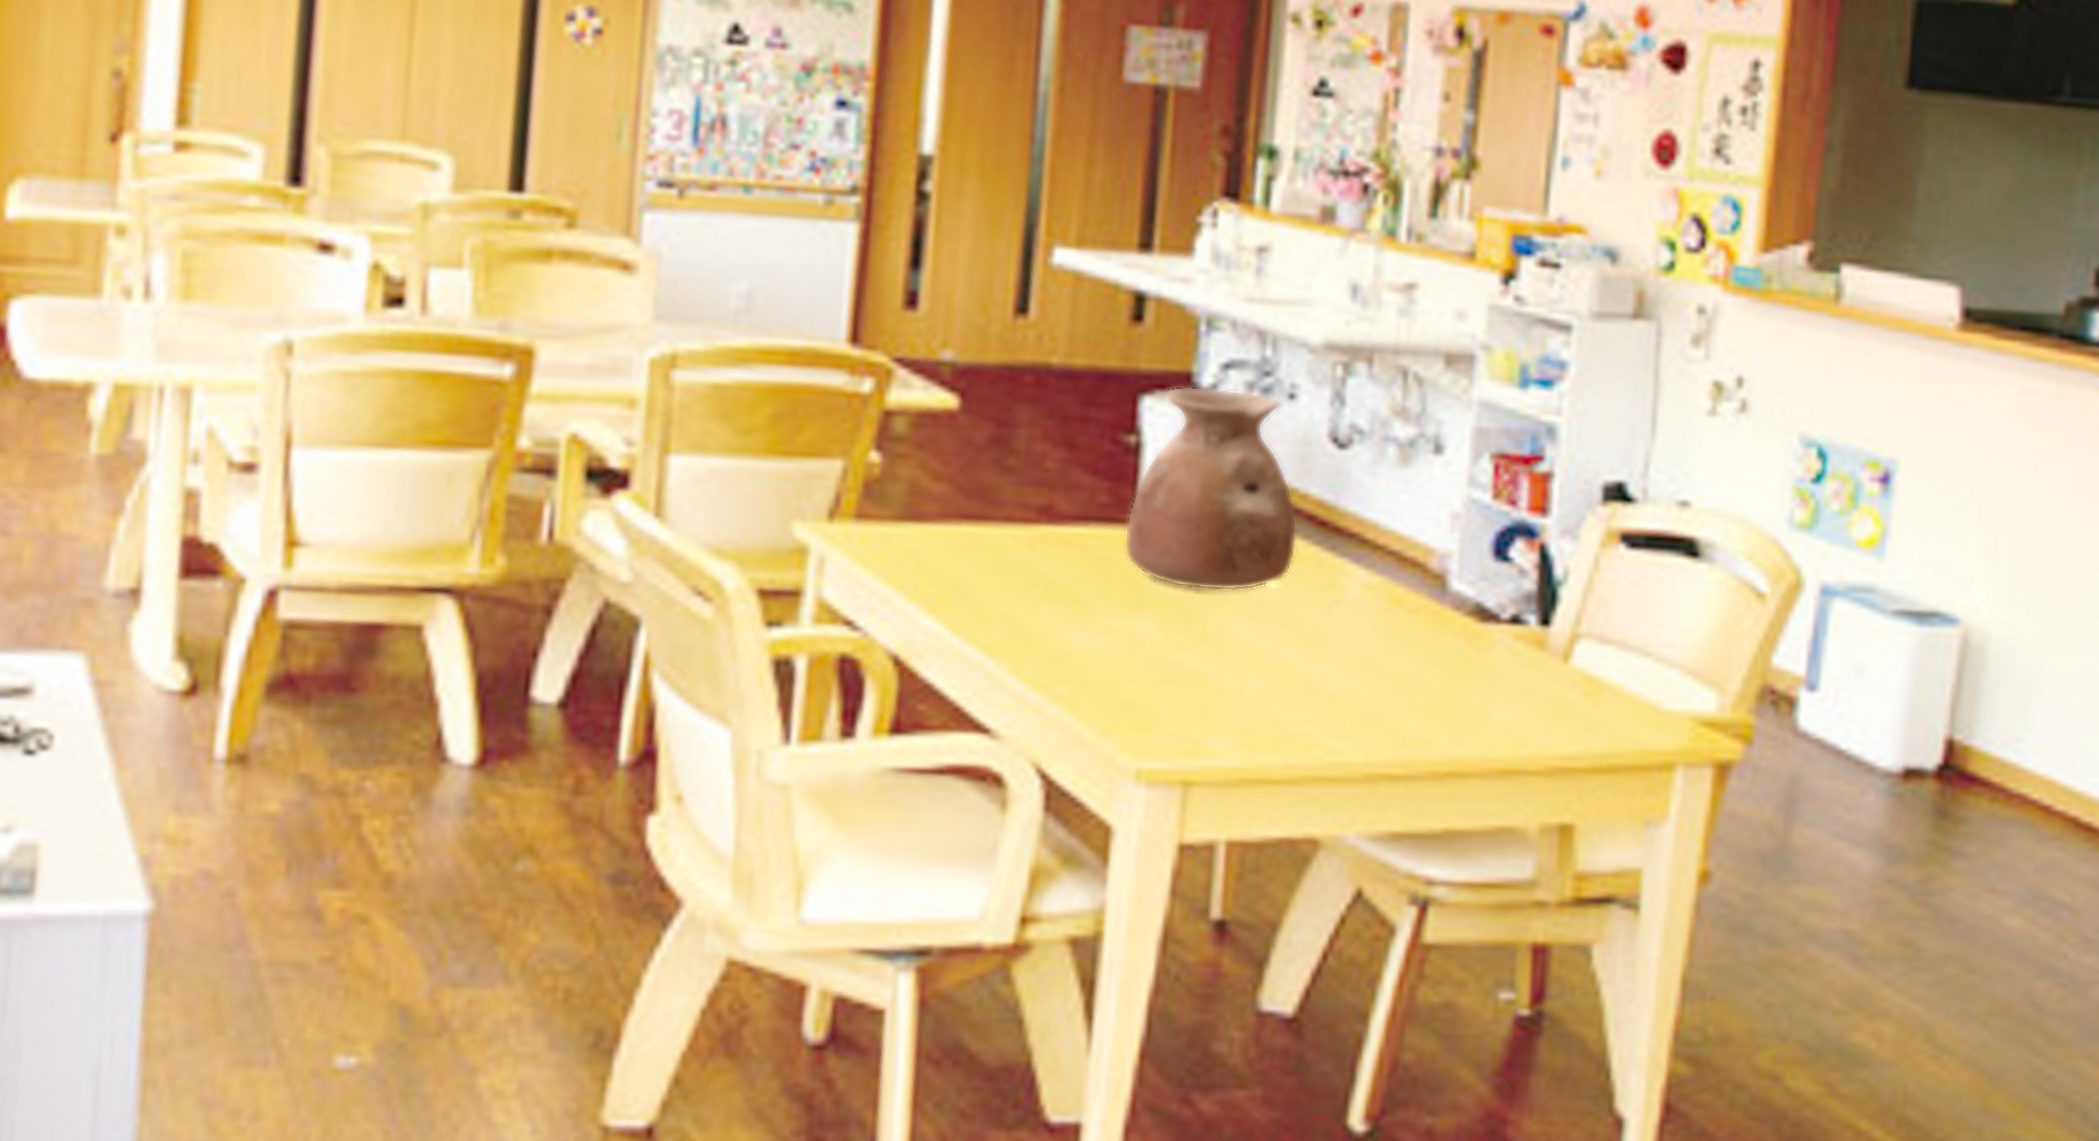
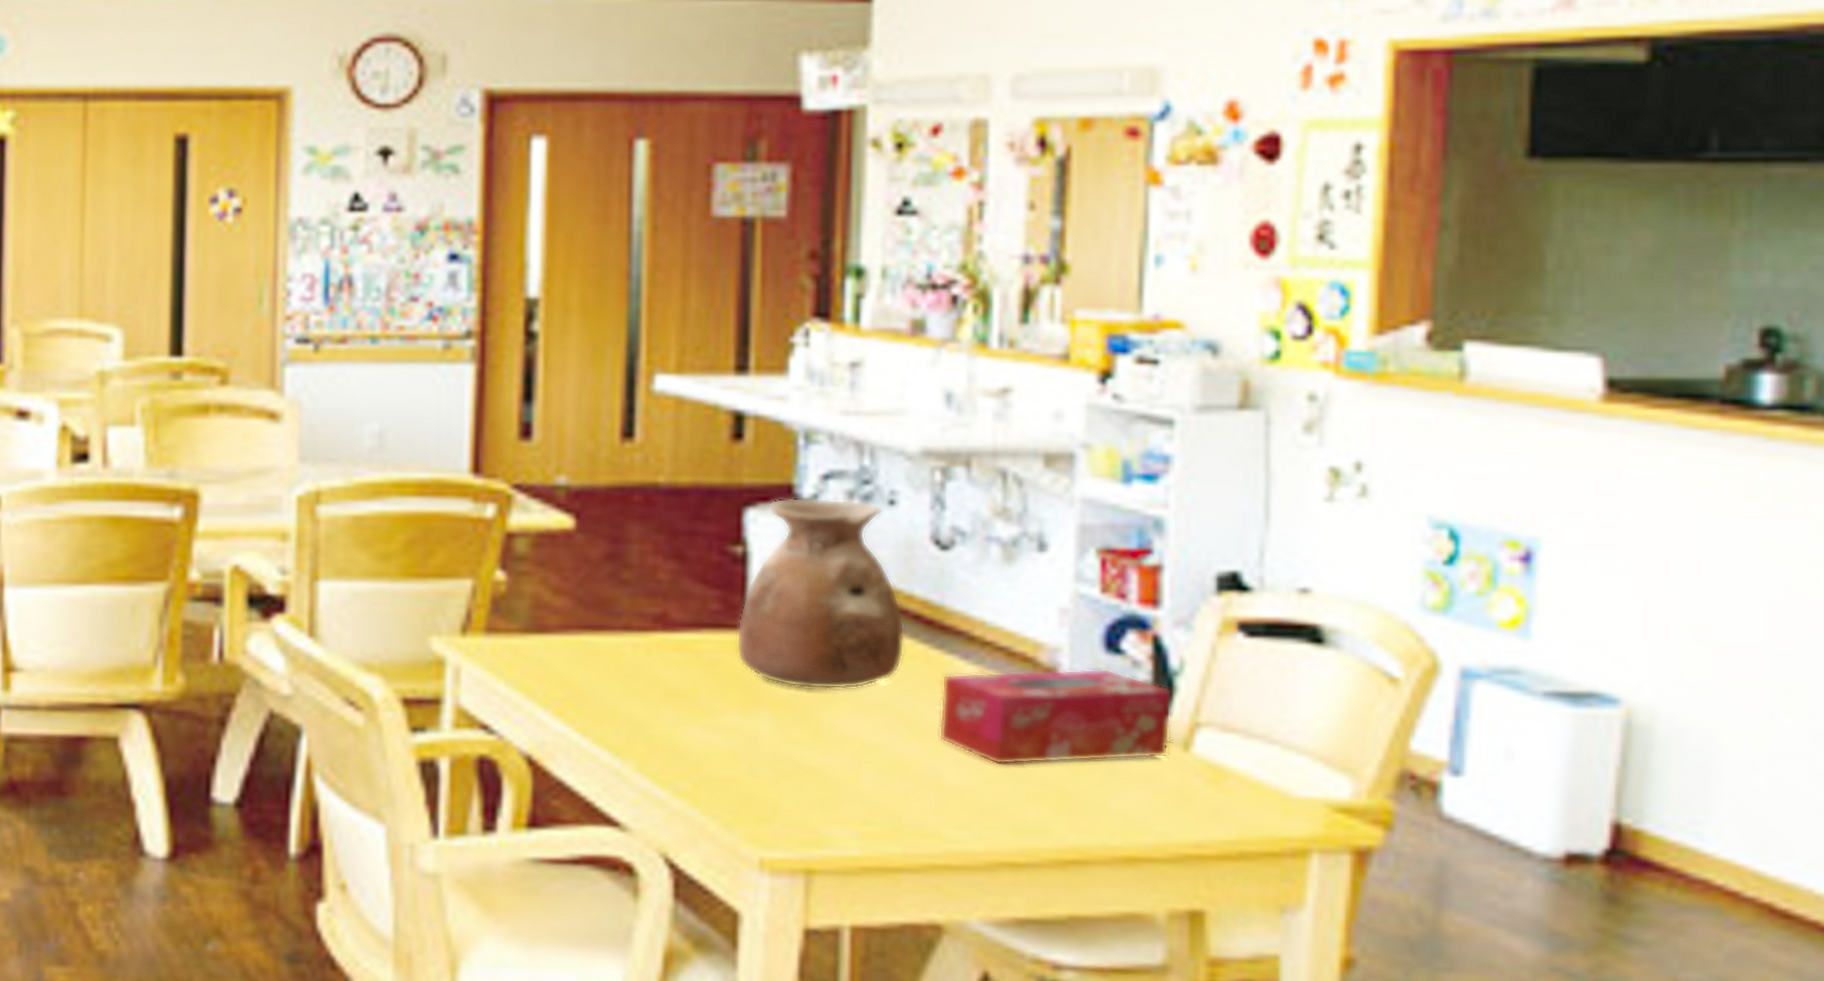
tissue box: none [1326,575,1556,675] -> present [939,668,1173,766]

